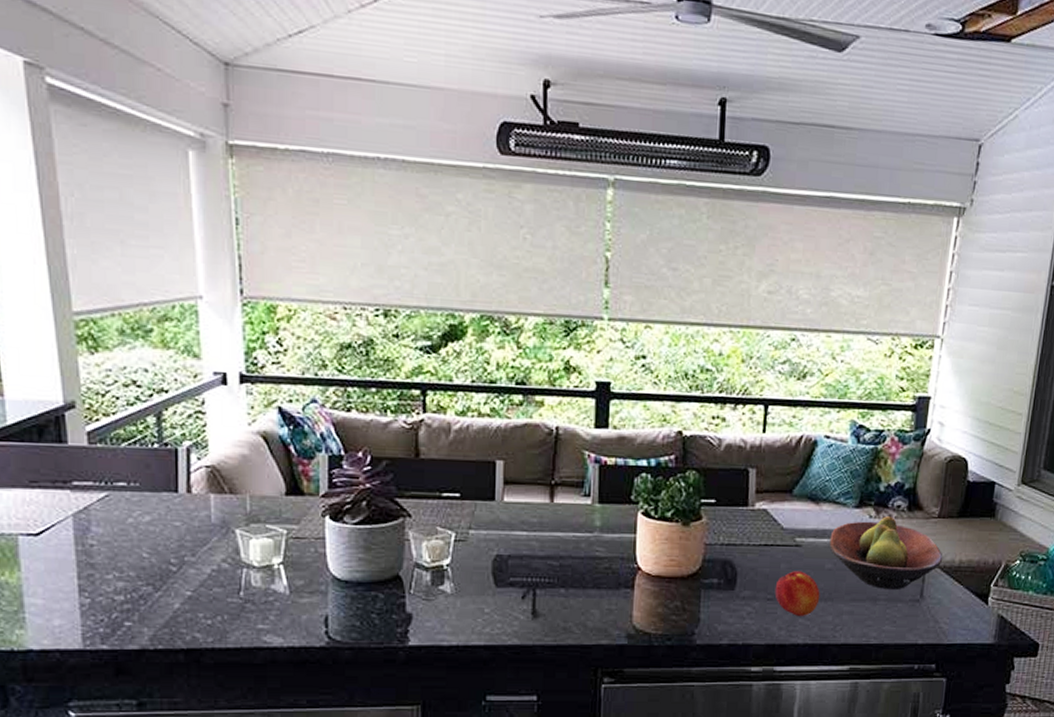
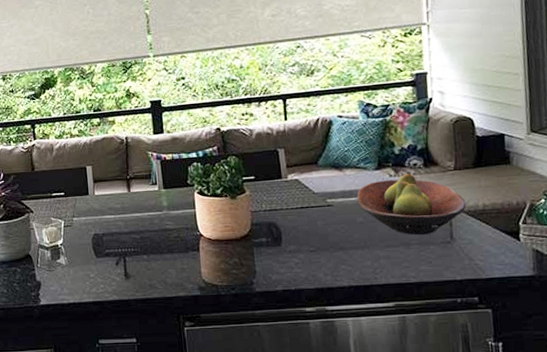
peach: present [774,571,820,616] -> none [315,226,357,263]

